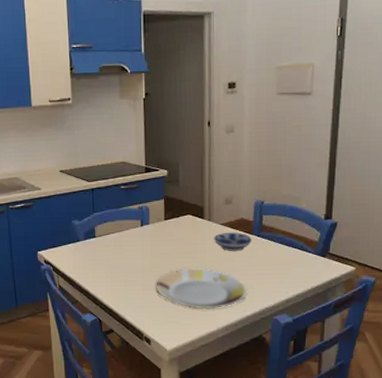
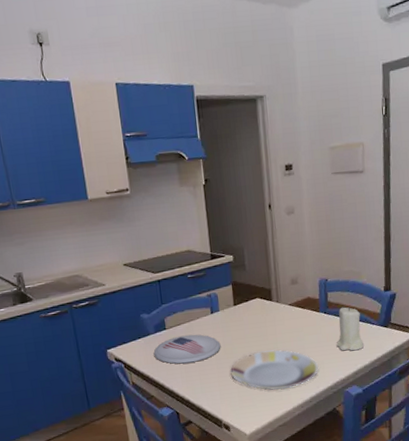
plate: none [81,245,148,273] -> present [153,334,221,364]
bowl: present [214,233,252,251] -> none [283,311,319,330]
candle: none [267,231,297,278] -> present [336,306,364,351]

